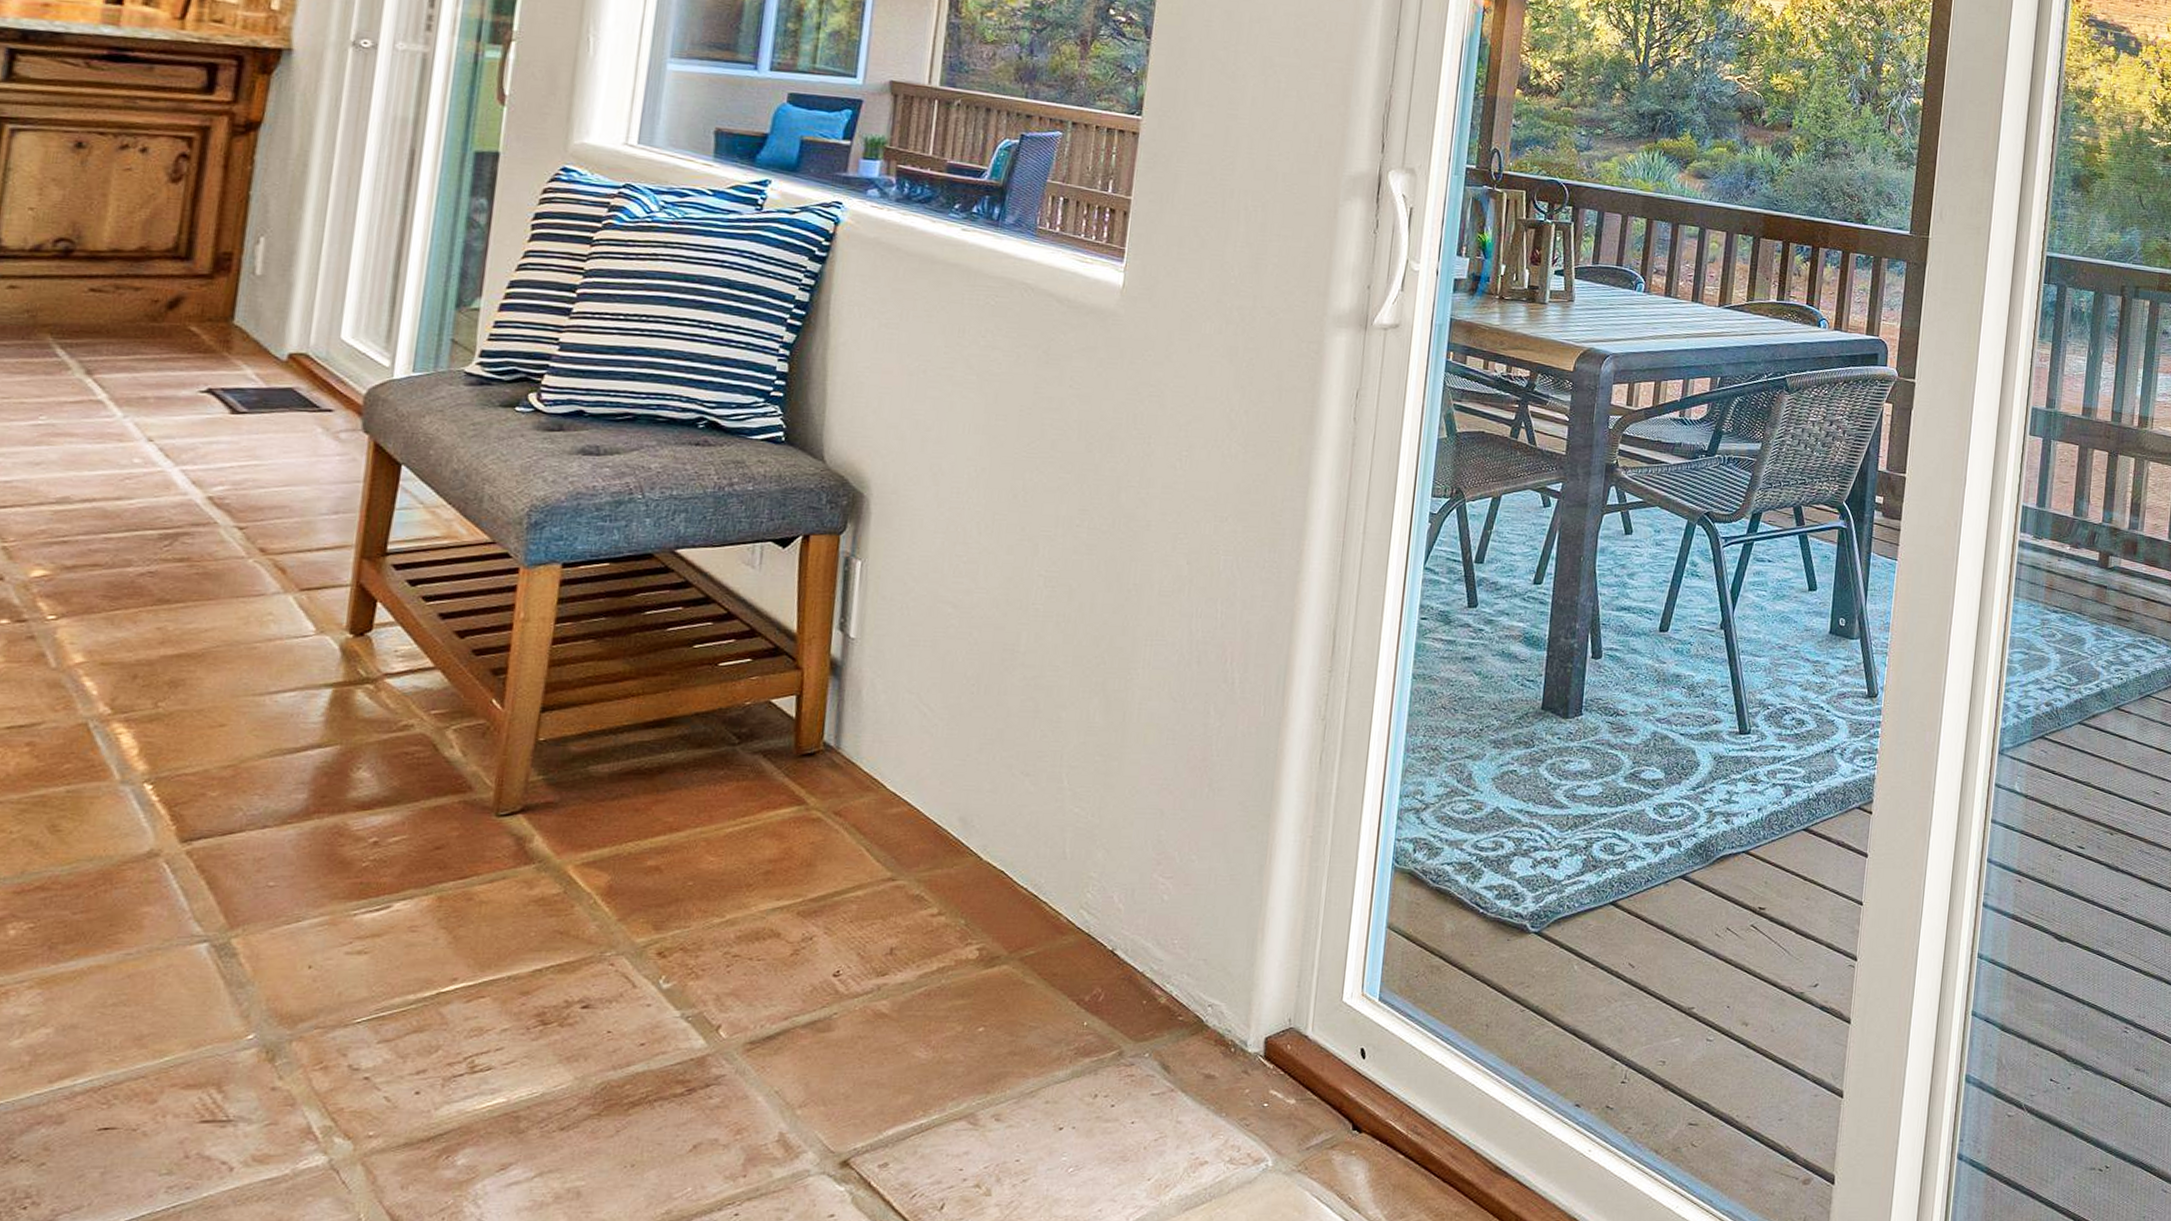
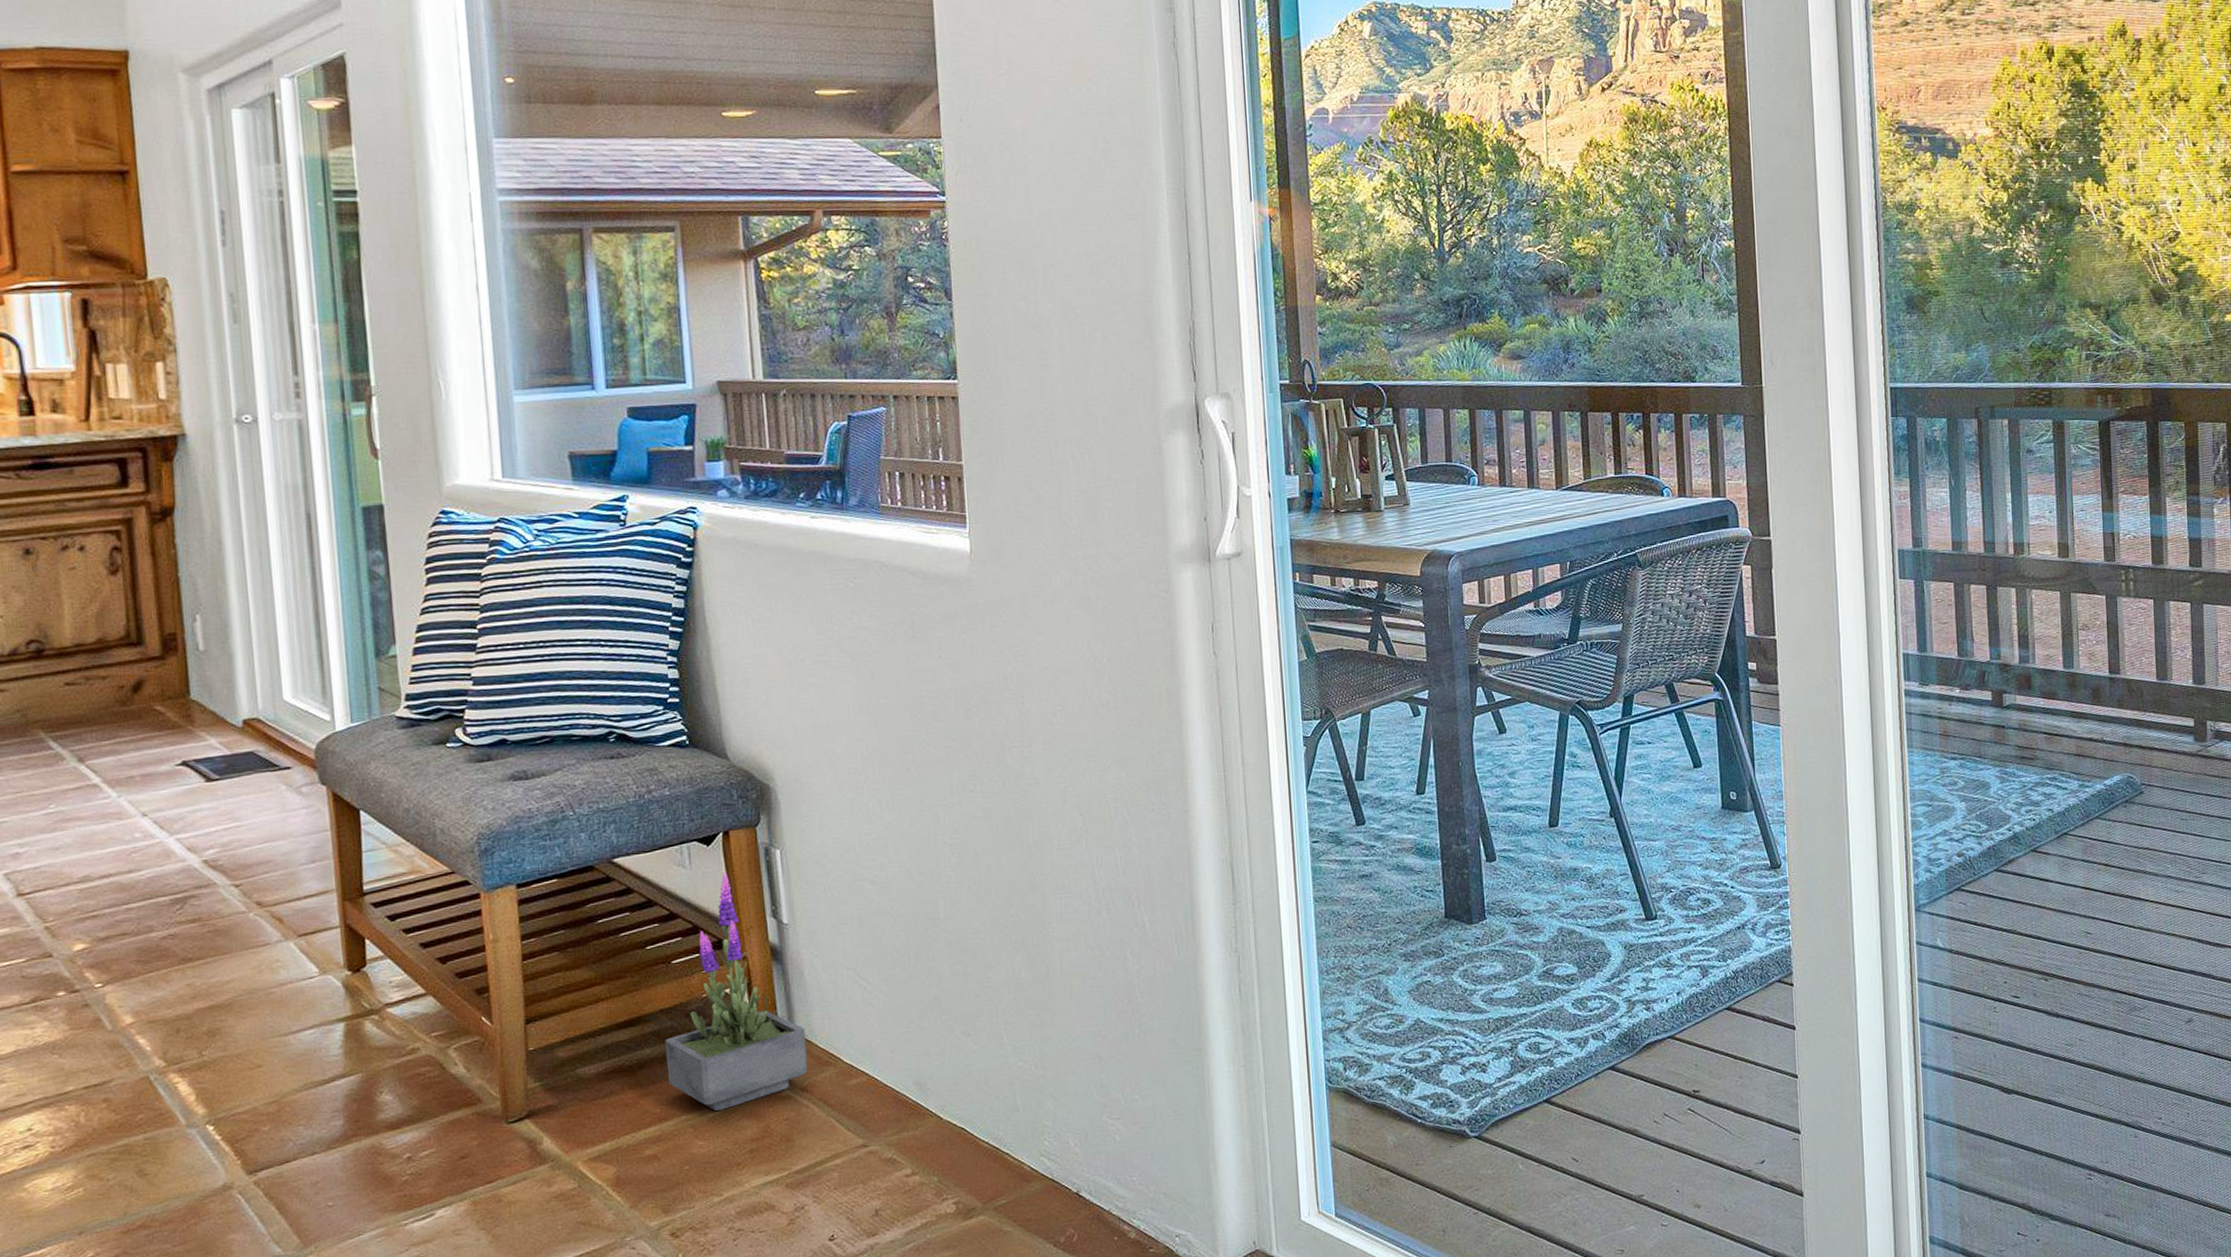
potted plant: none [689,577,852,826] -> present [665,872,807,1111]

